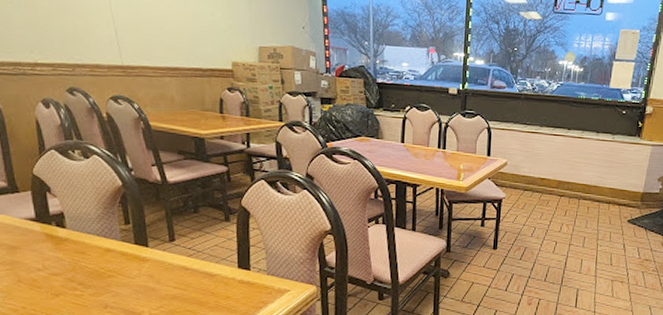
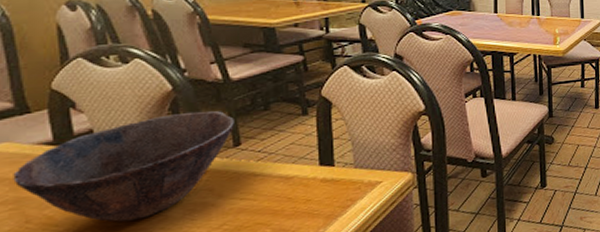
bowl: none [8,206,170,292] -> present [13,110,234,222]

